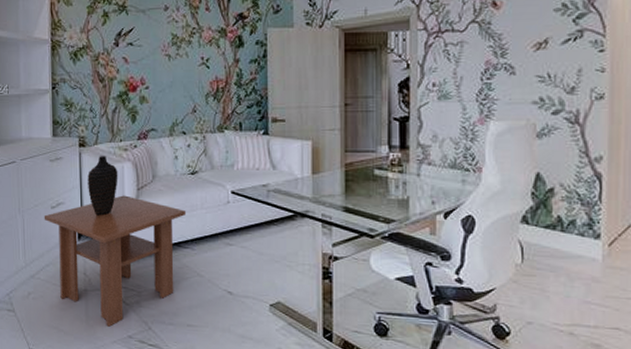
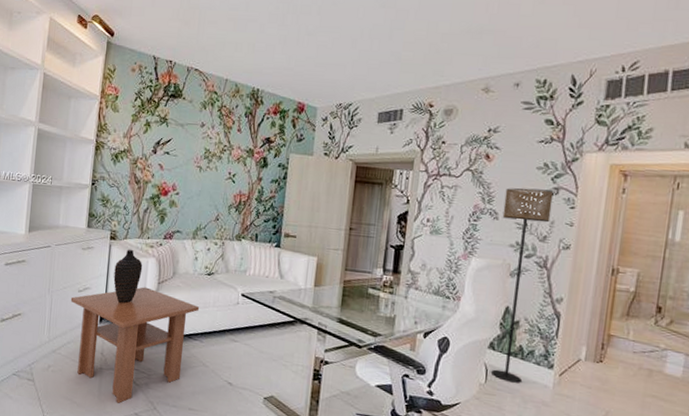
floor lamp: none [520,34,577,259] -> present [492,188,554,383]

